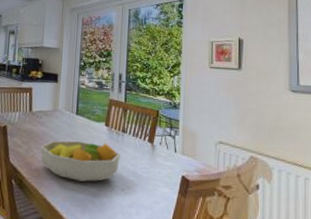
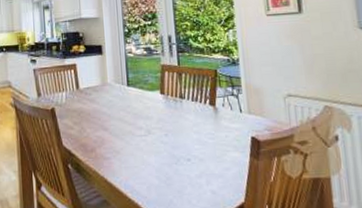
fruit bowl: present [40,140,120,182] -> none [94,112,182,157]

